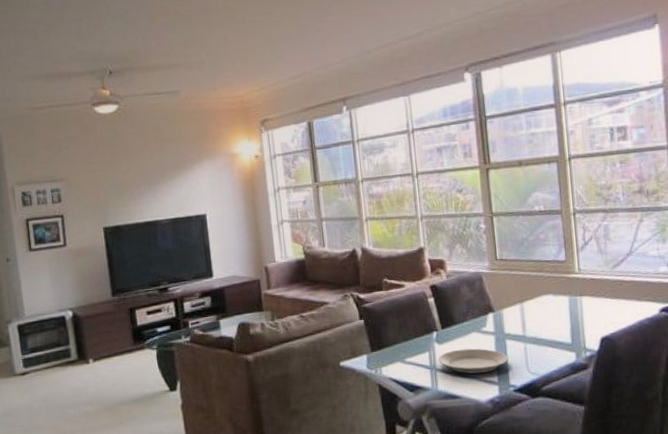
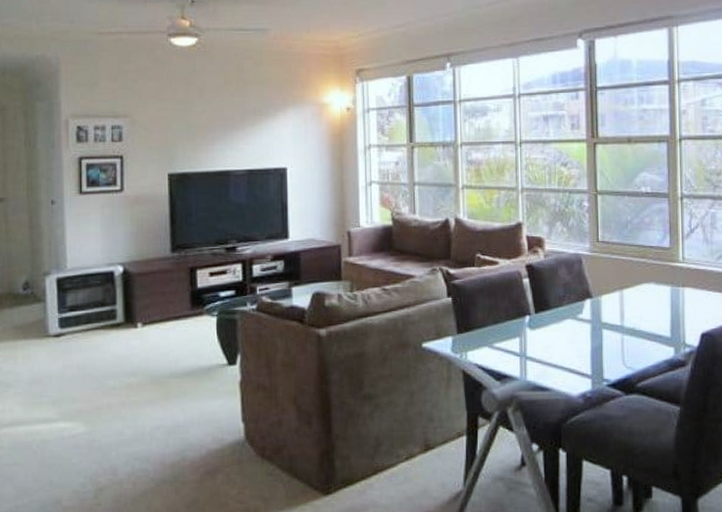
plate: present [438,348,508,374] -> none [529,336,604,365]

